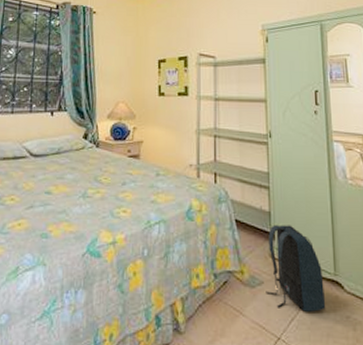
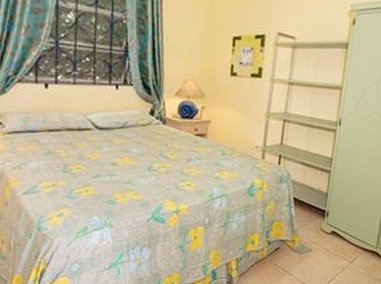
backpack: present [266,224,326,312] -> none [312,204,366,275]

